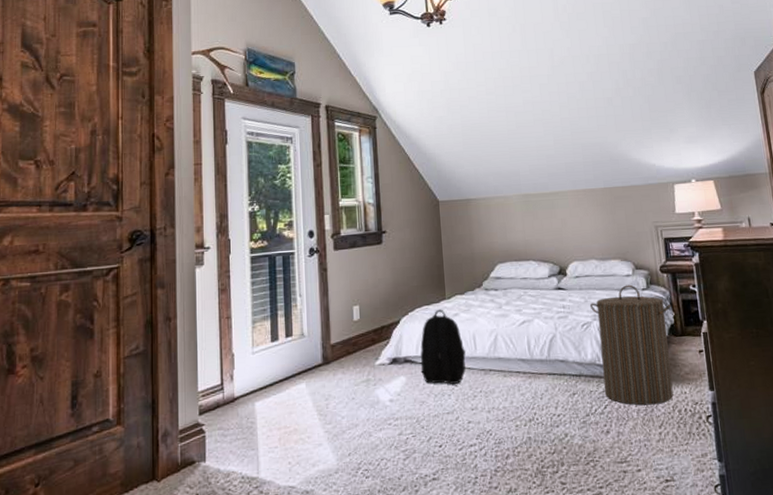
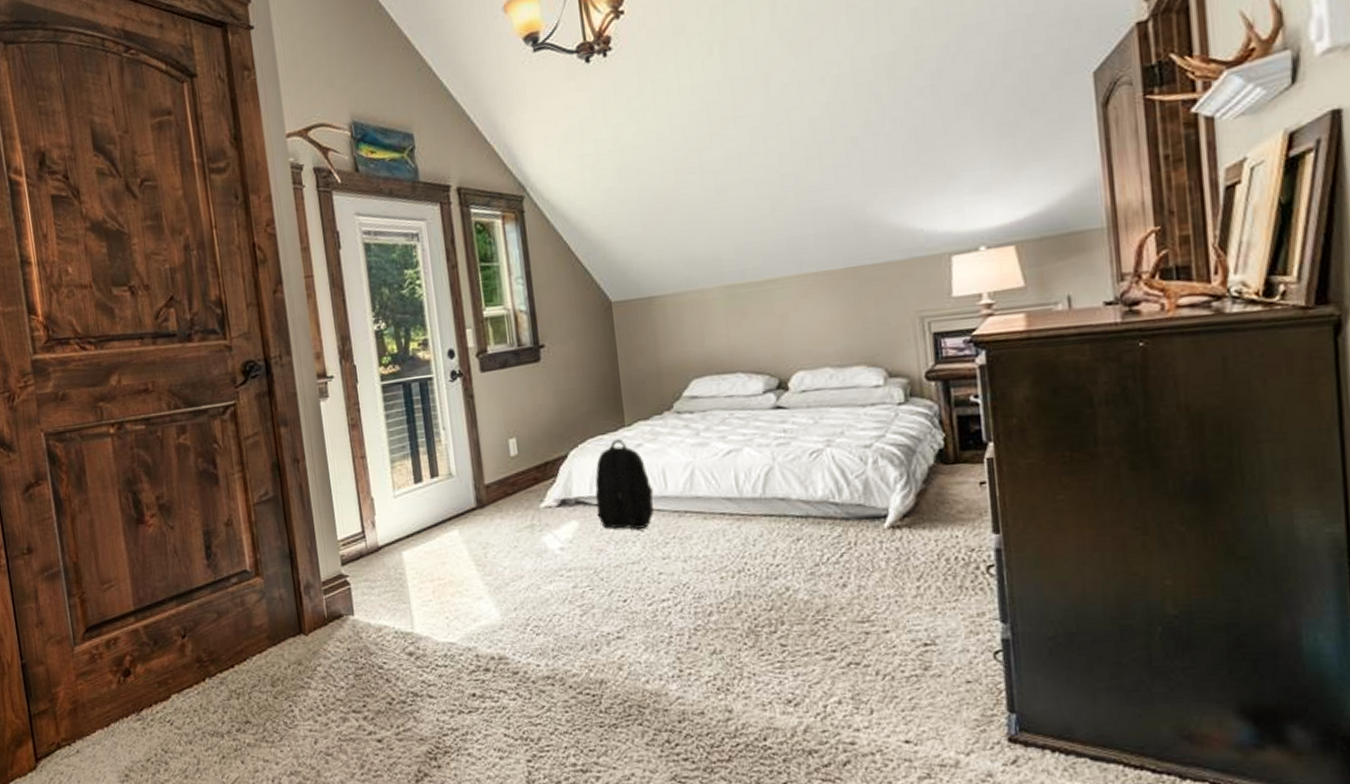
laundry hamper: present [589,284,674,406] -> none [821,398,941,553]

